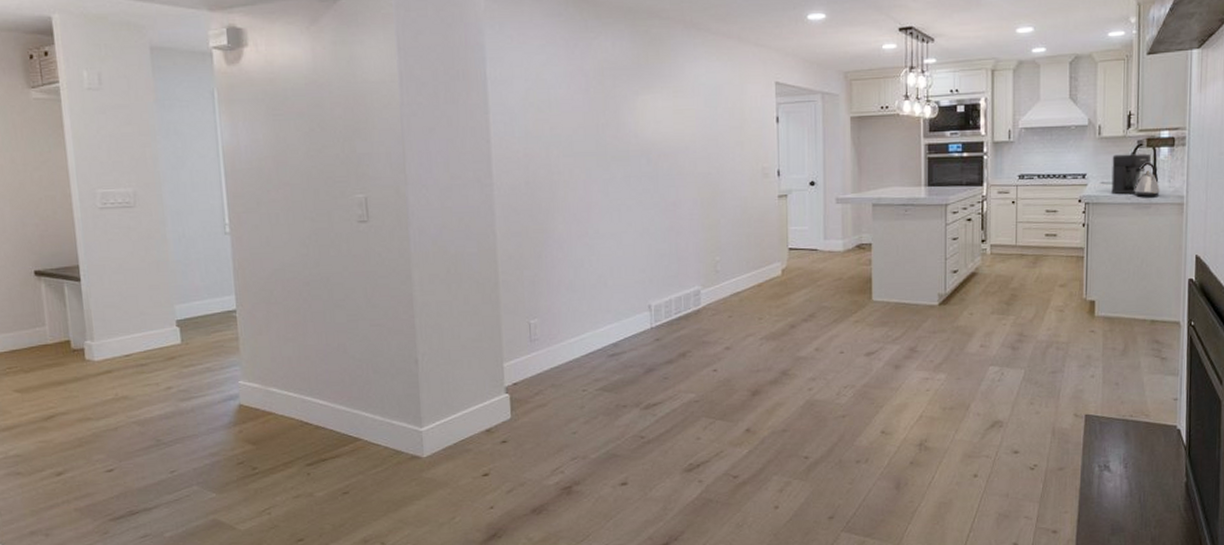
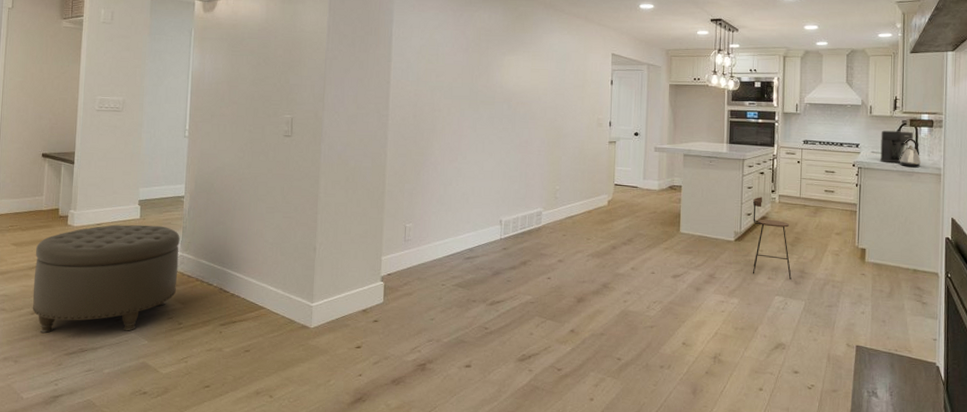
ottoman: none [47,350,243,498] -> present [32,224,180,334]
bar stool: none [960,249,1008,345] -> present [752,197,791,279]

